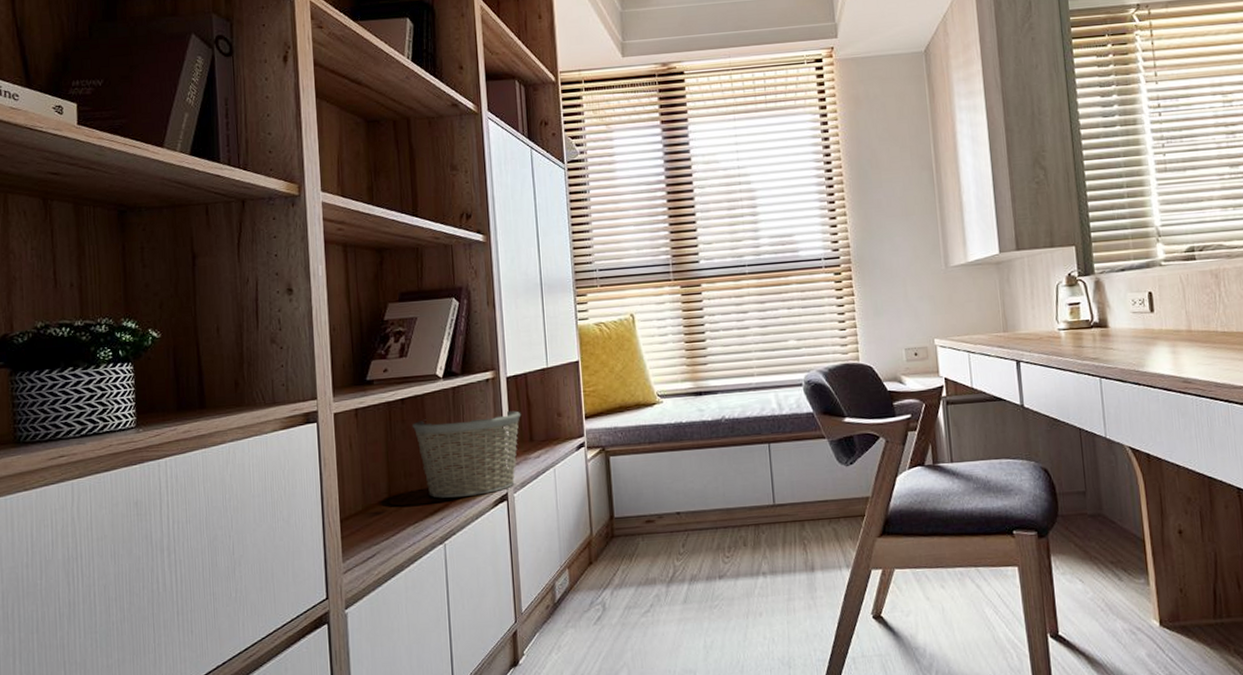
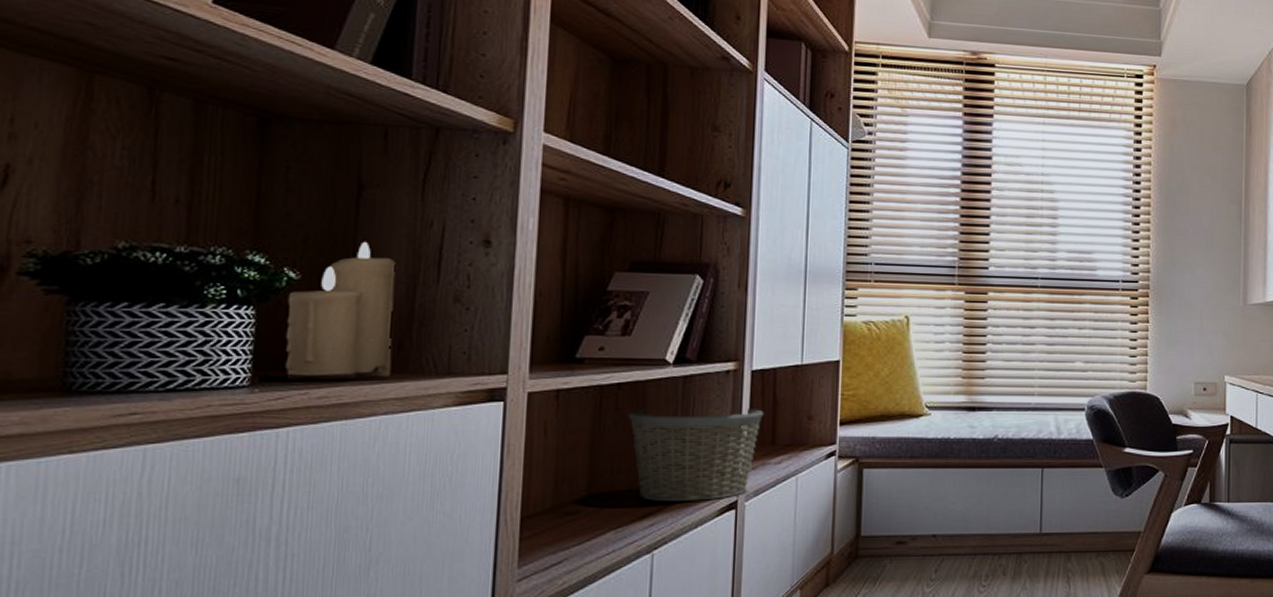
candle: none [154,300,232,419] -> present [285,241,396,380]

